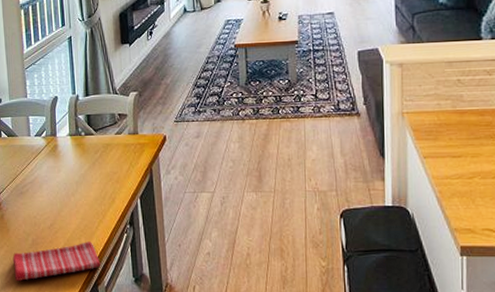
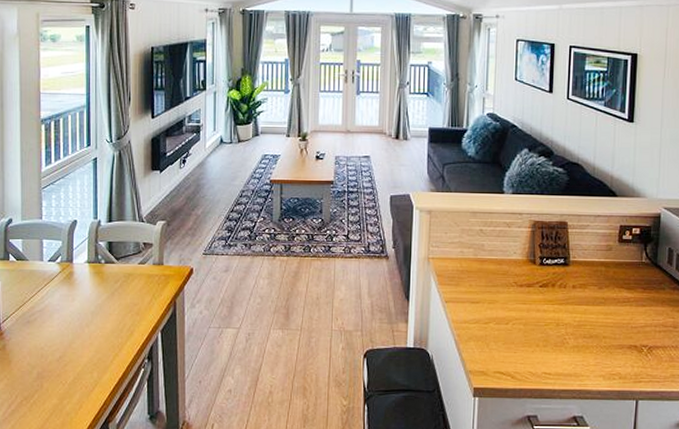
dish towel: present [12,241,101,282] -> none [13,376,113,418]

